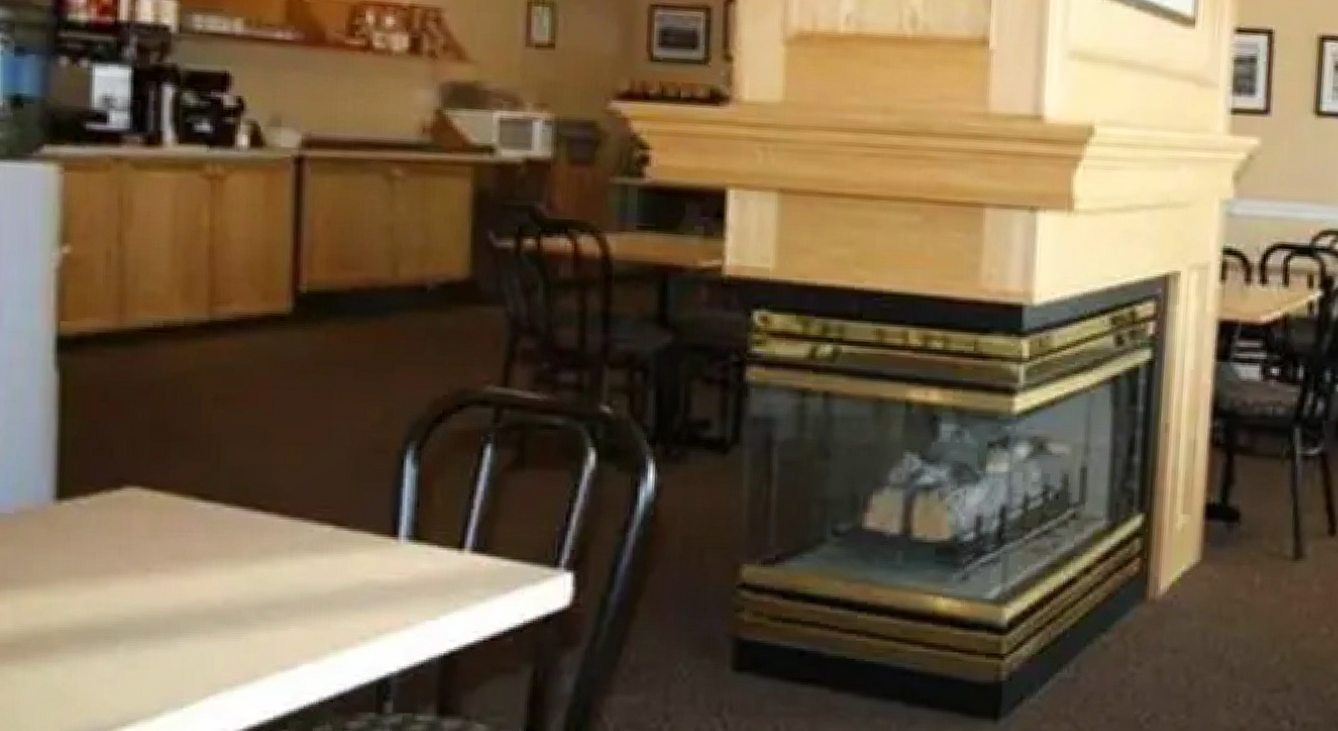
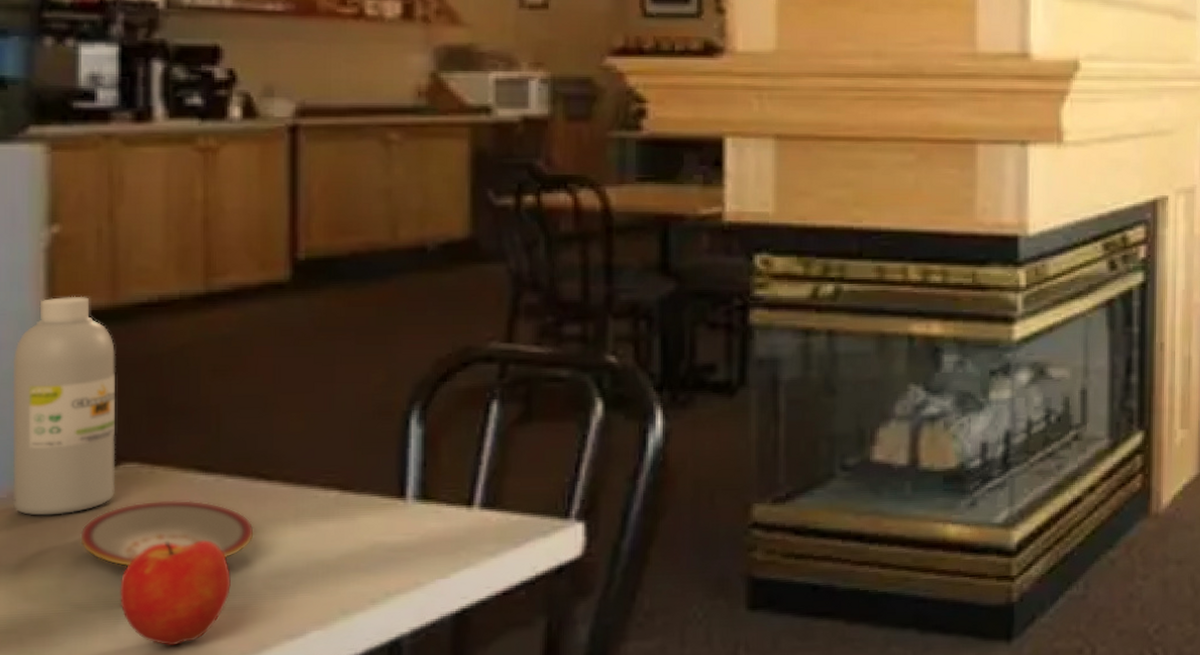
juice bottle: none [20,317,121,534] -> present [12,296,115,516]
plate: none [82,525,250,588] -> present [79,500,254,566]
apple: none [119,567,226,670] -> present [120,540,231,646]

